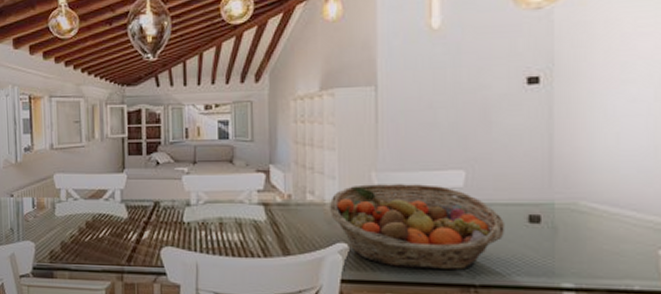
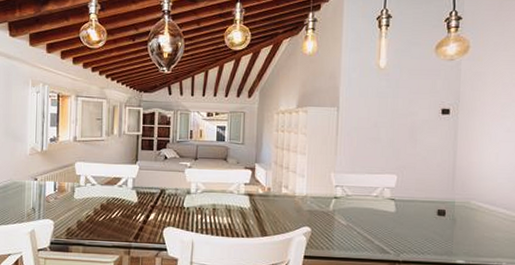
fruit basket: present [329,184,504,271] -> none [298,182,421,250]

